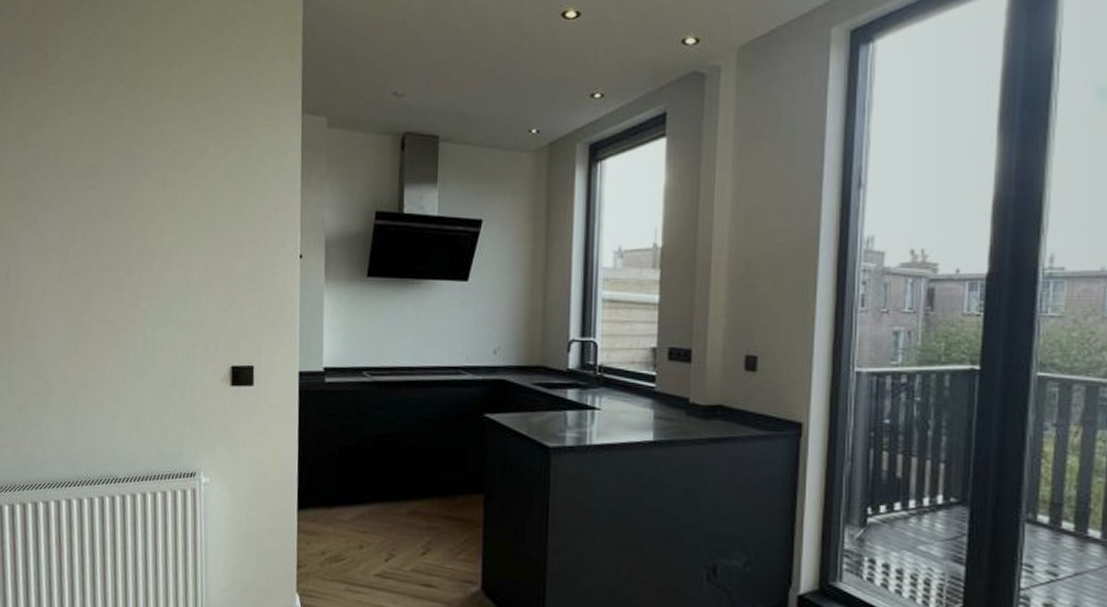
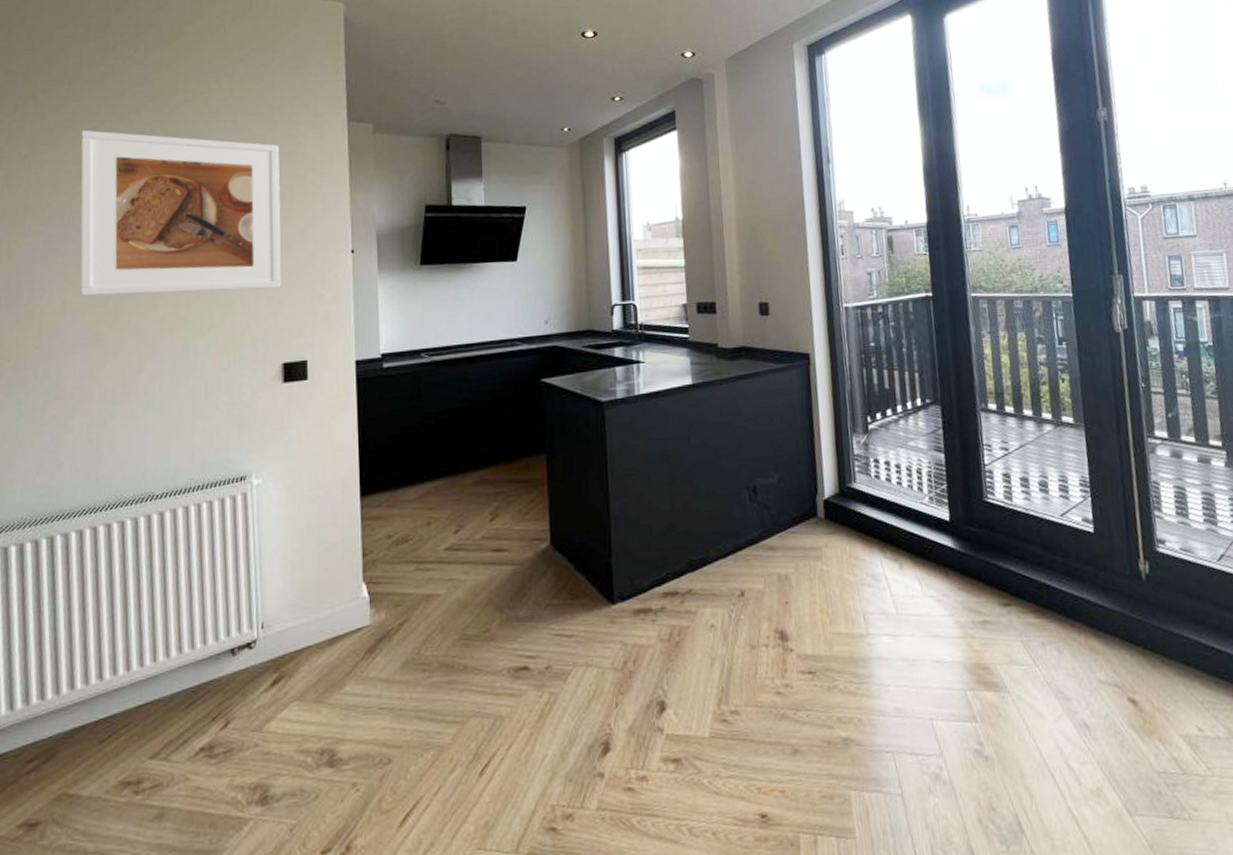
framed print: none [58,114,235,289] -> present [80,130,281,296]

